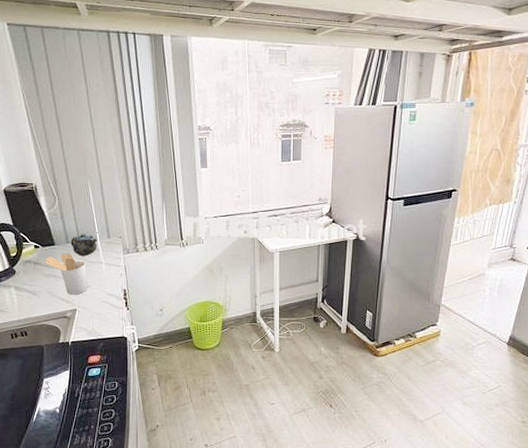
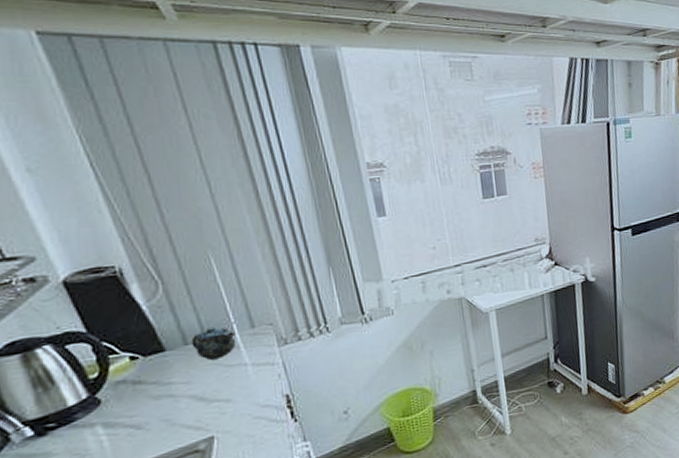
utensil holder: present [44,253,88,295] -> none [150,359,229,418]

